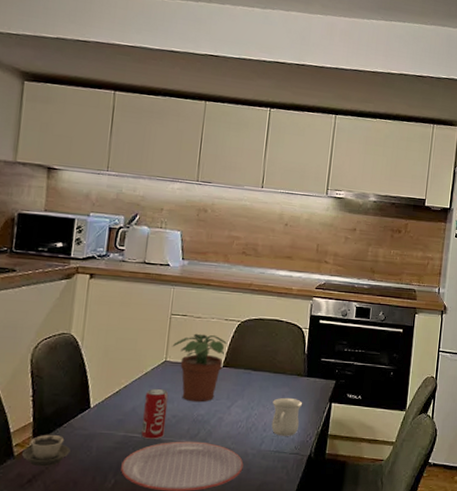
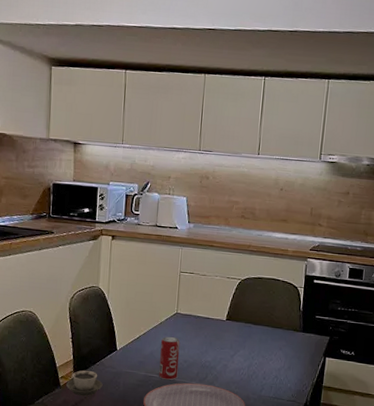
potted plant: present [172,333,227,403] -> none [182,289,229,351]
mug: present [271,397,303,436] -> none [270,350,299,385]

